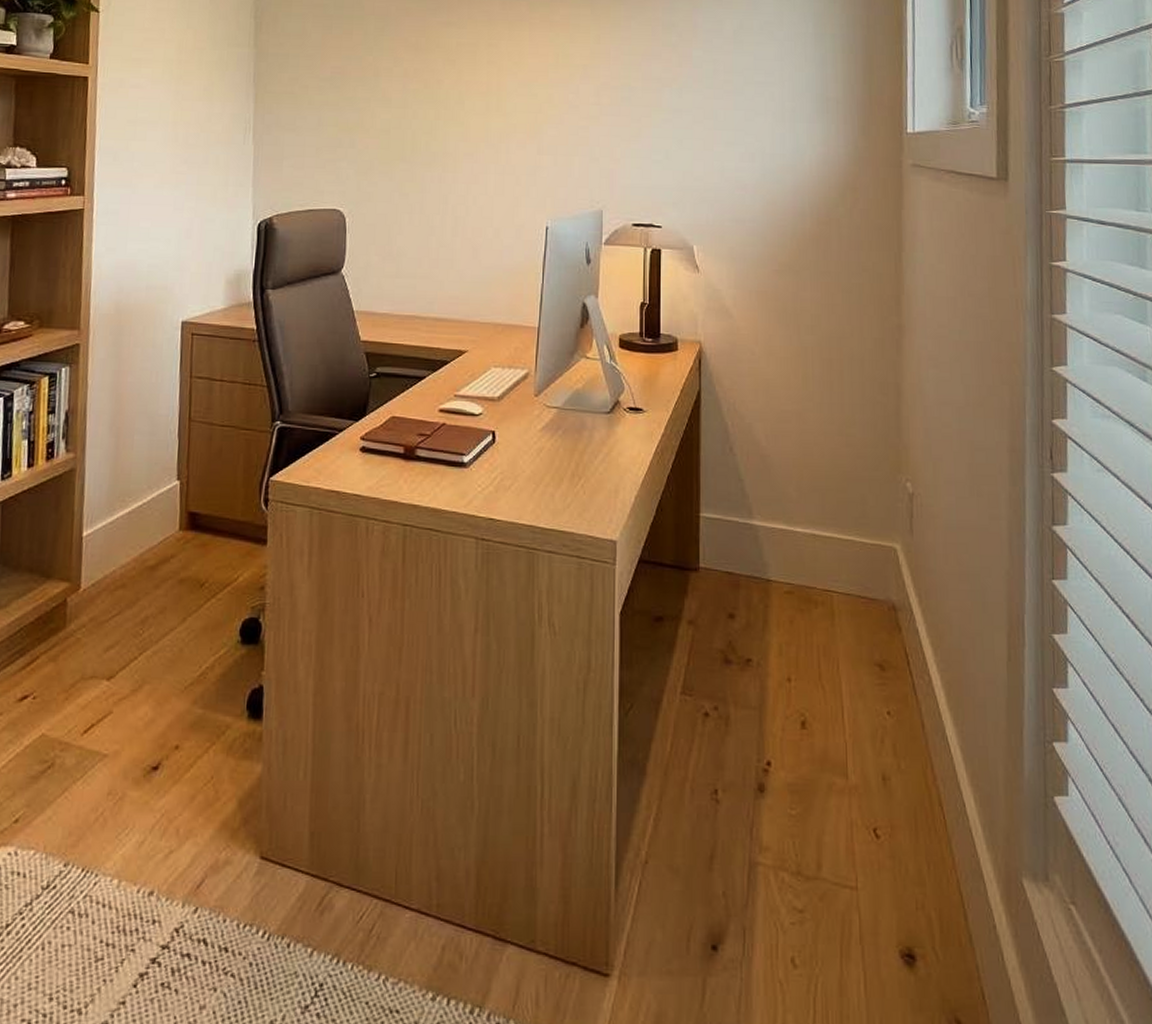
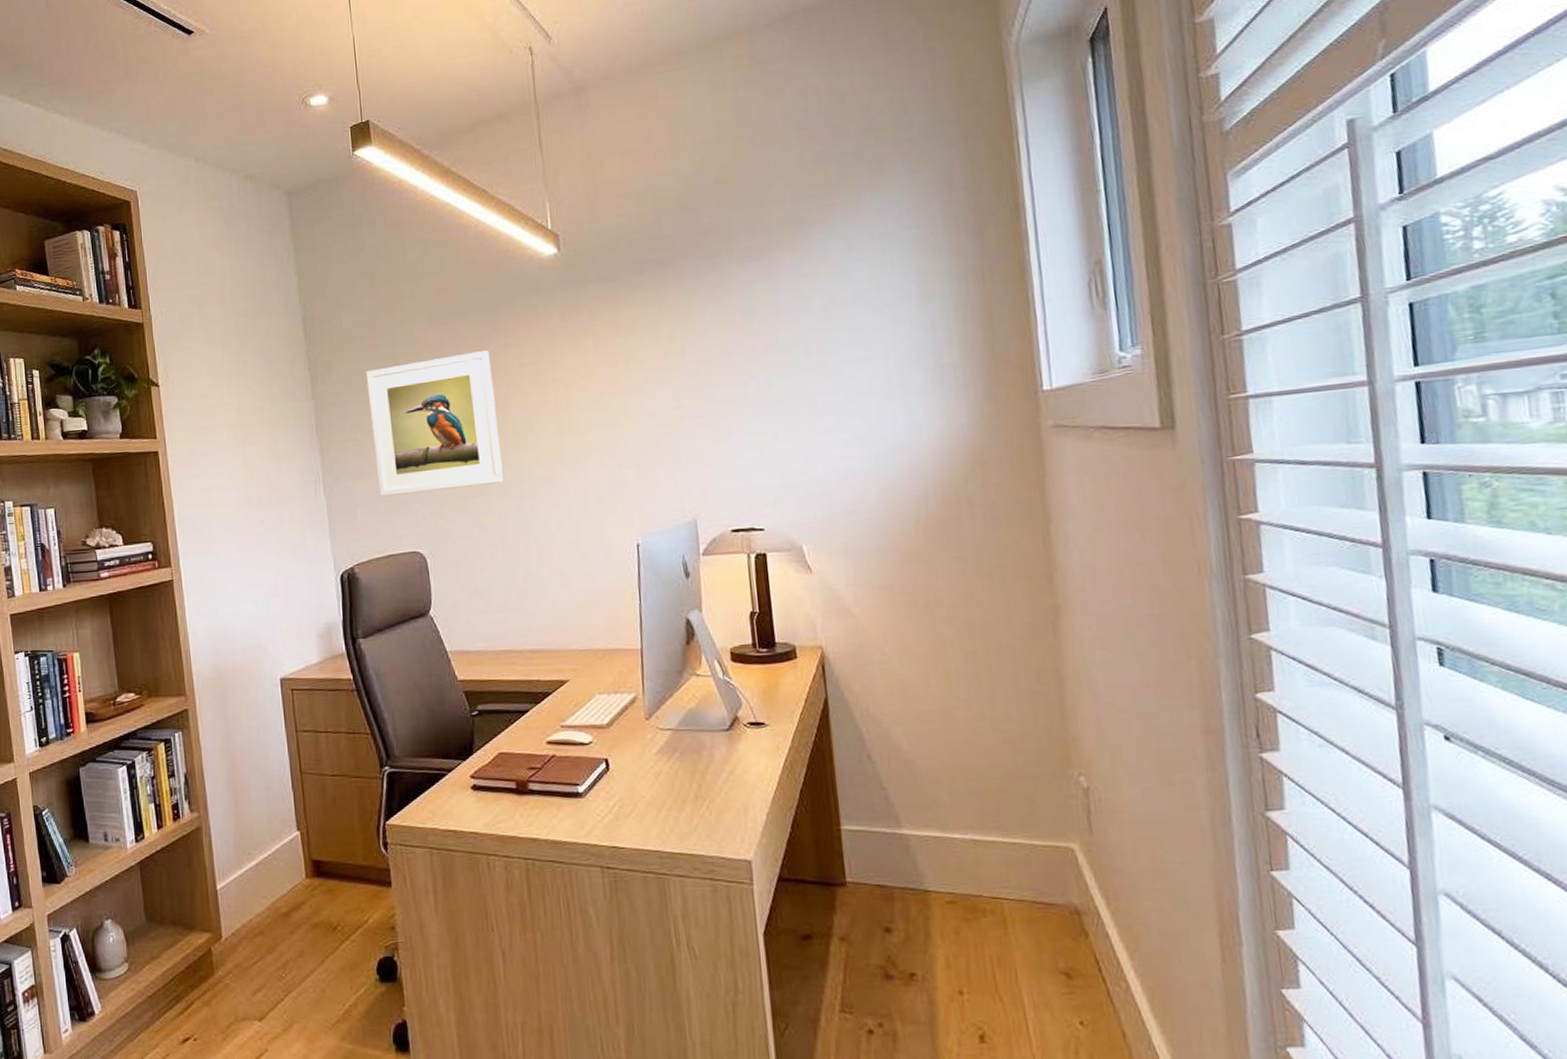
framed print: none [307,25,432,154] -> present [366,350,504,497]

